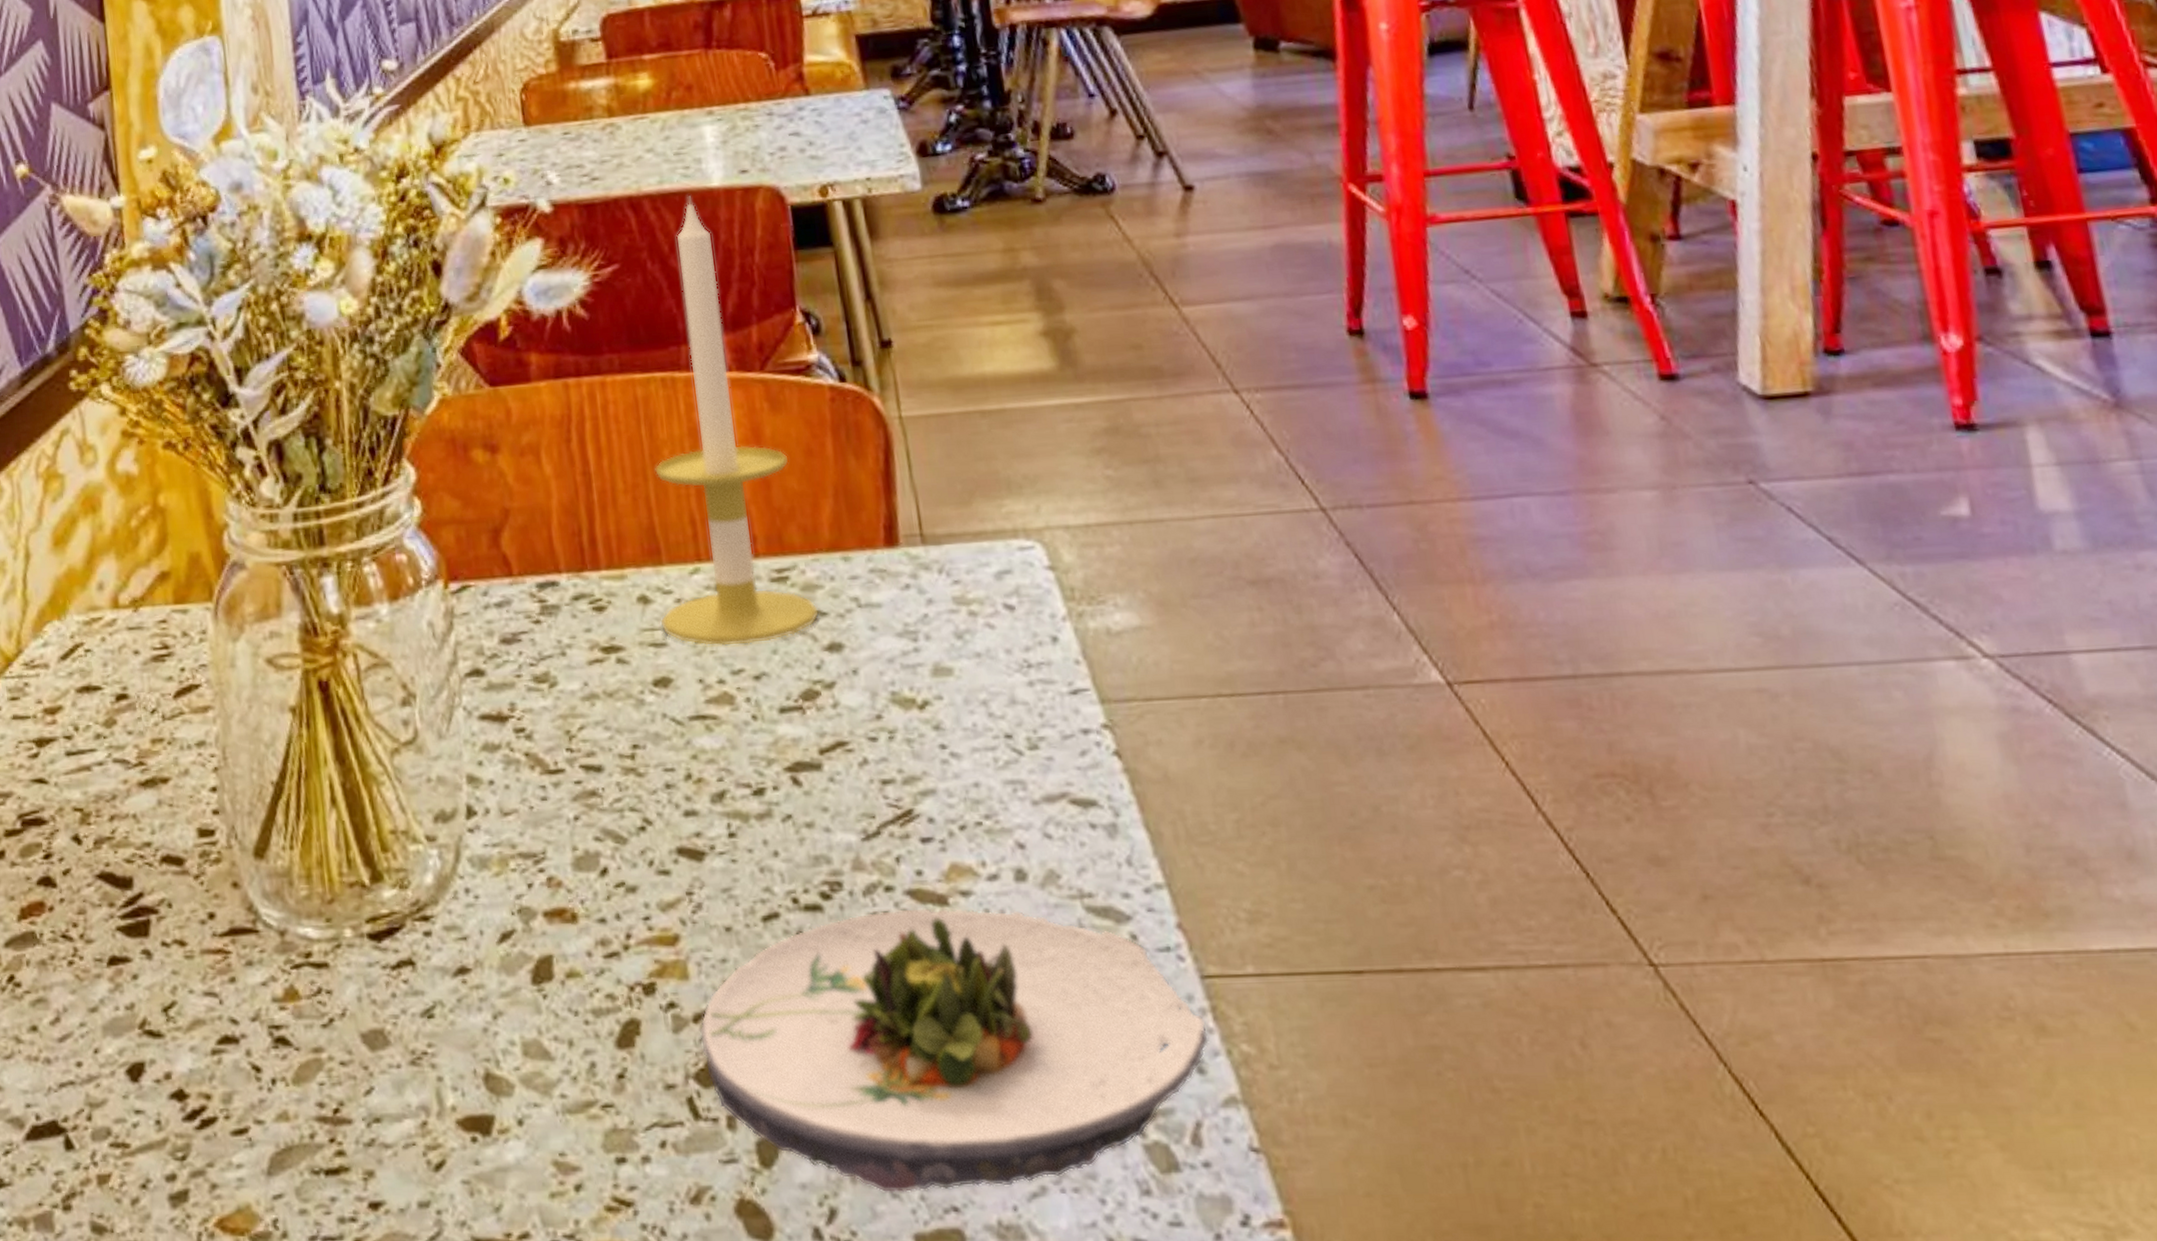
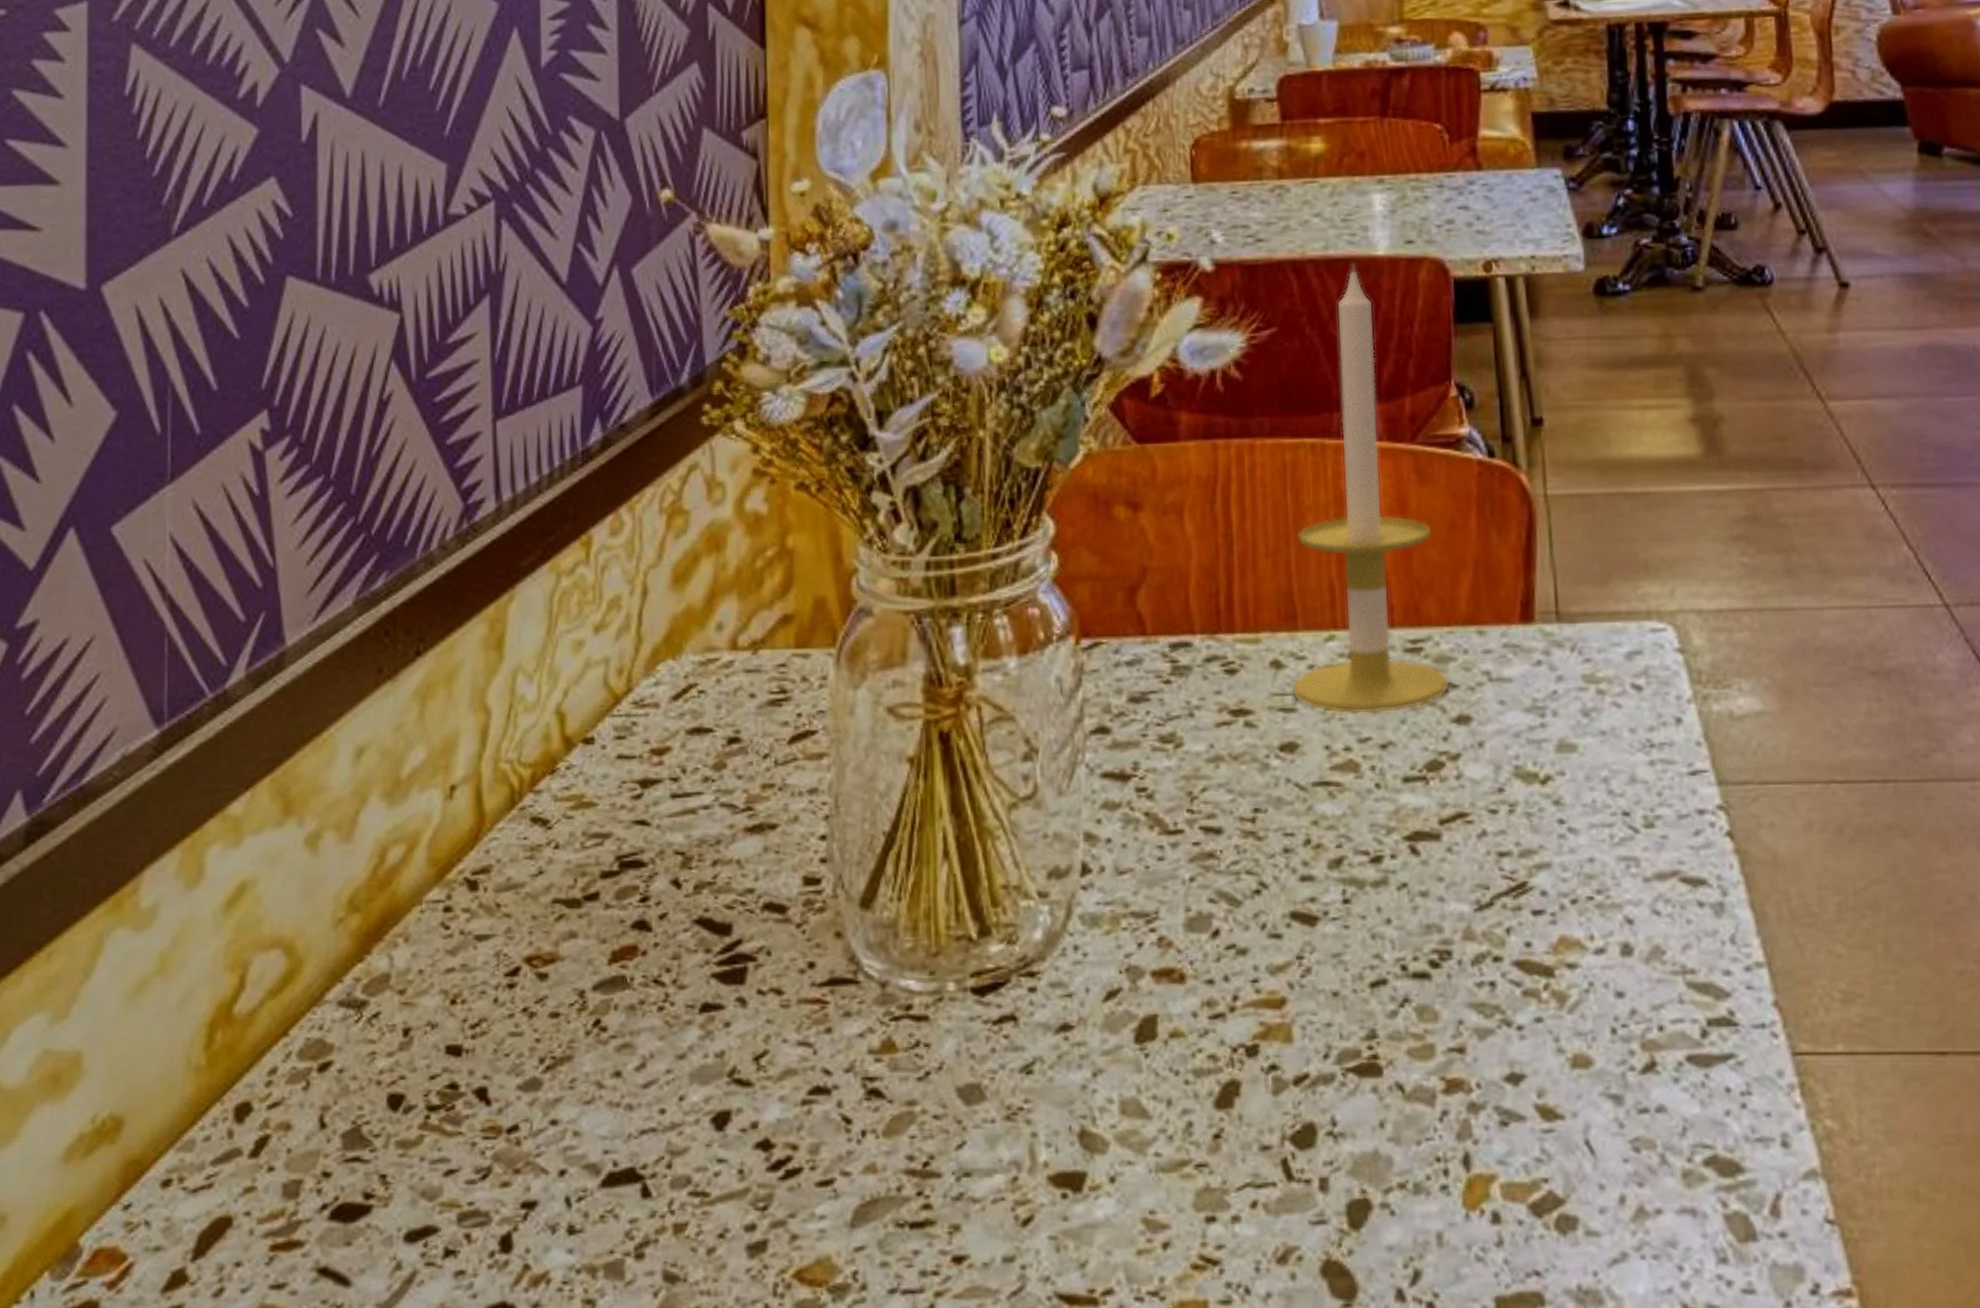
salad plate: present [699,907,1210,1193] -> none [1298,978,1796,1257]

